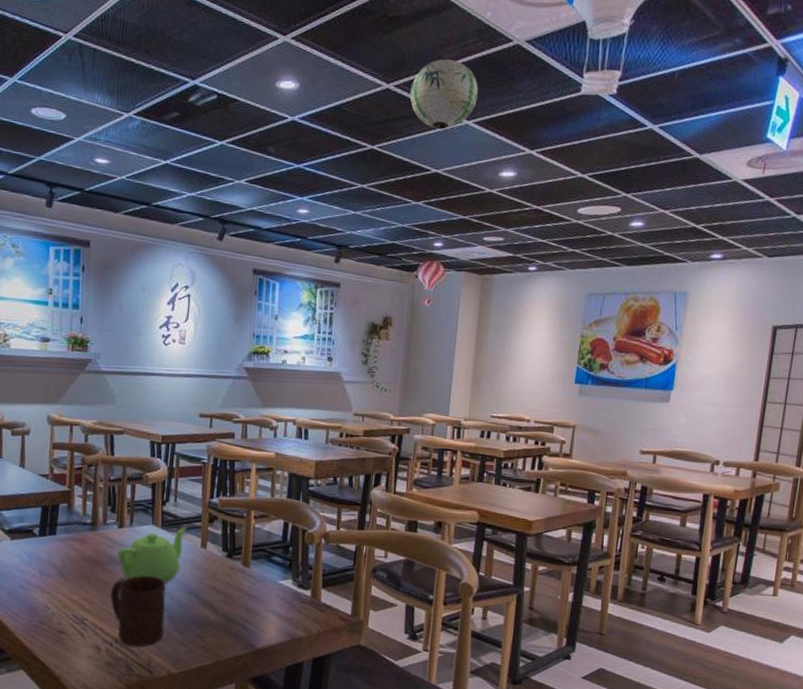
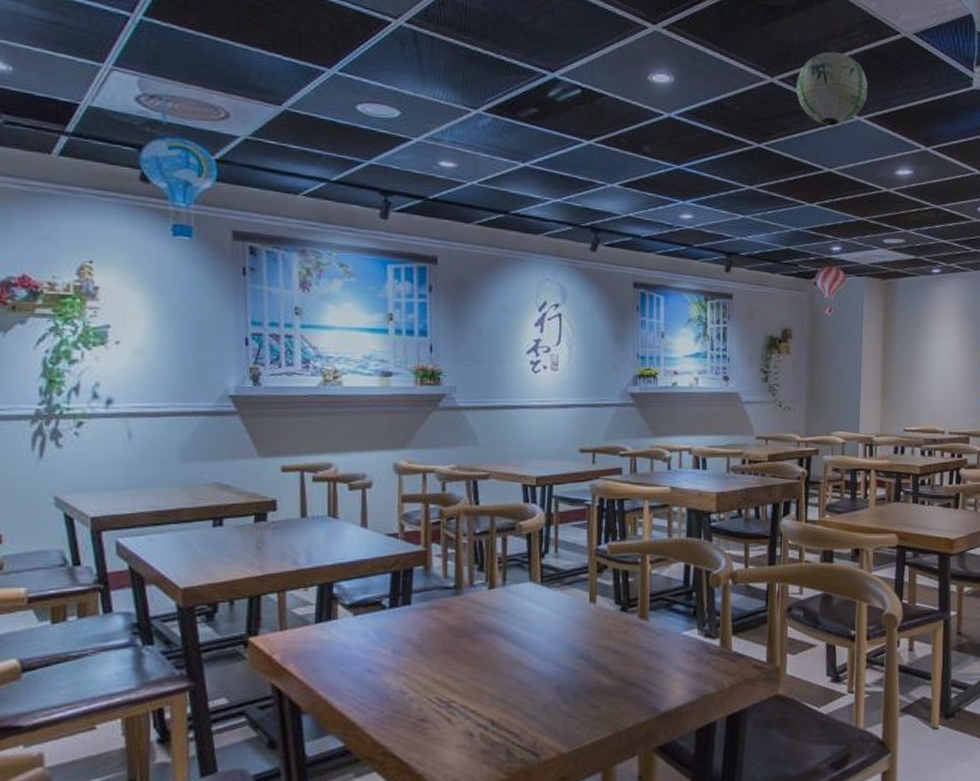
cup: present [110,575,166,647] -> none [482,641,551,728]
teapot: present [117,526,187,584] -> none [488,580,571,649]

